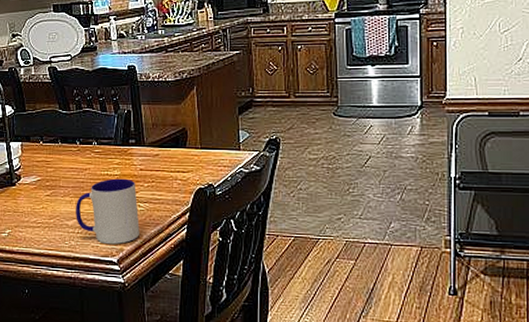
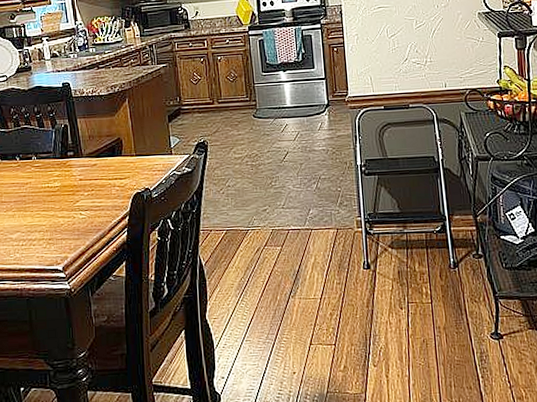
mug: present [76,178,140,245] -> none [19,189,83,254]

